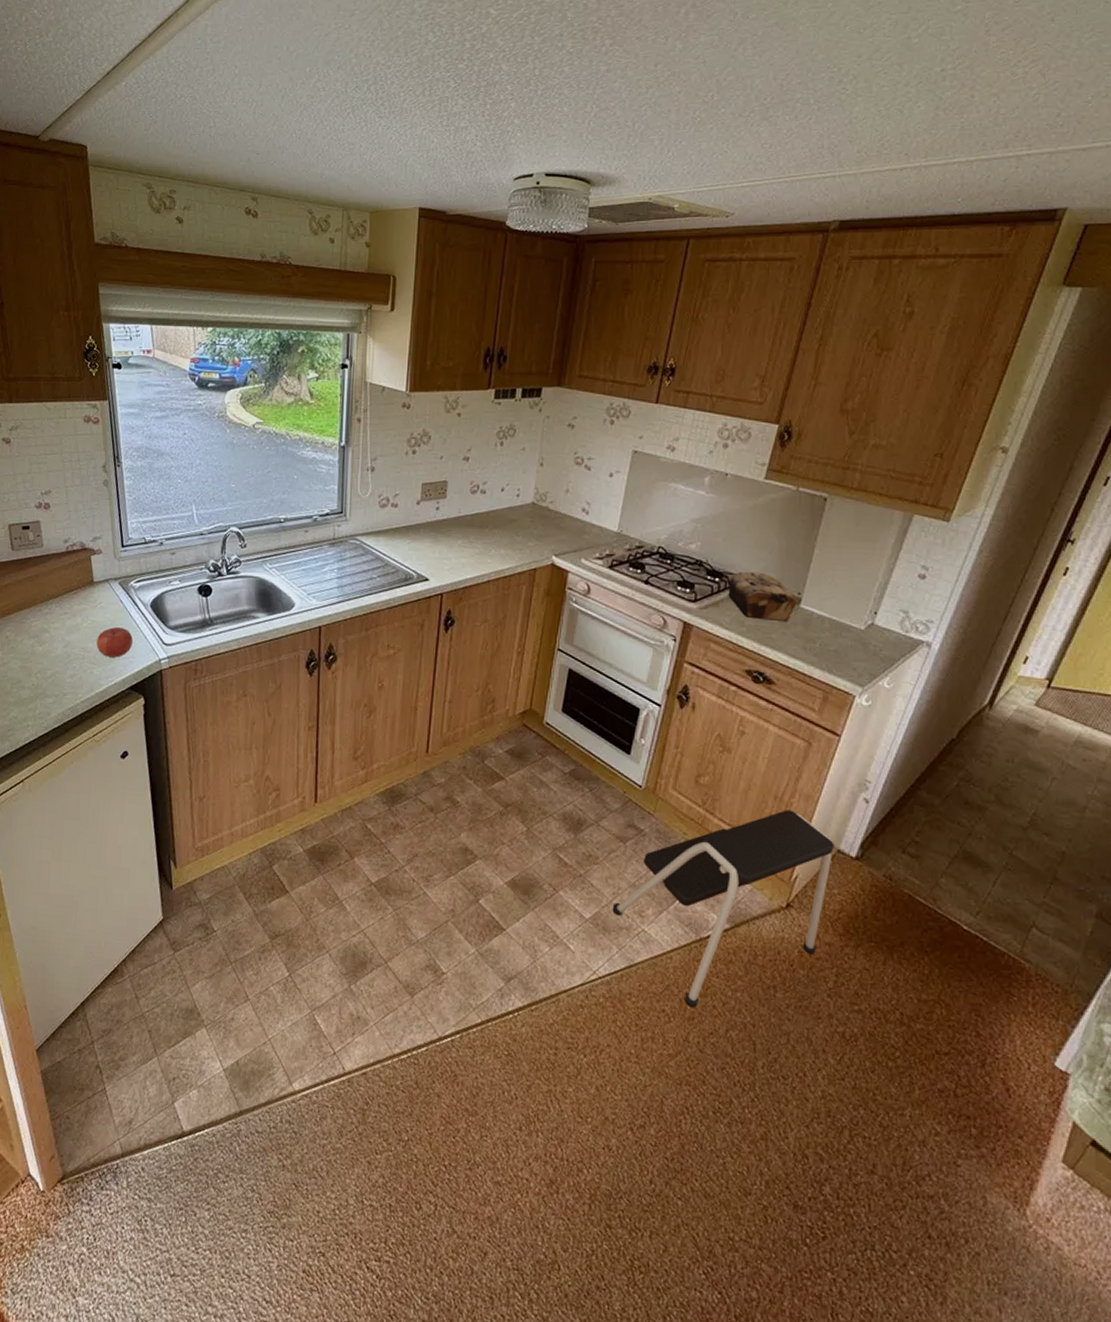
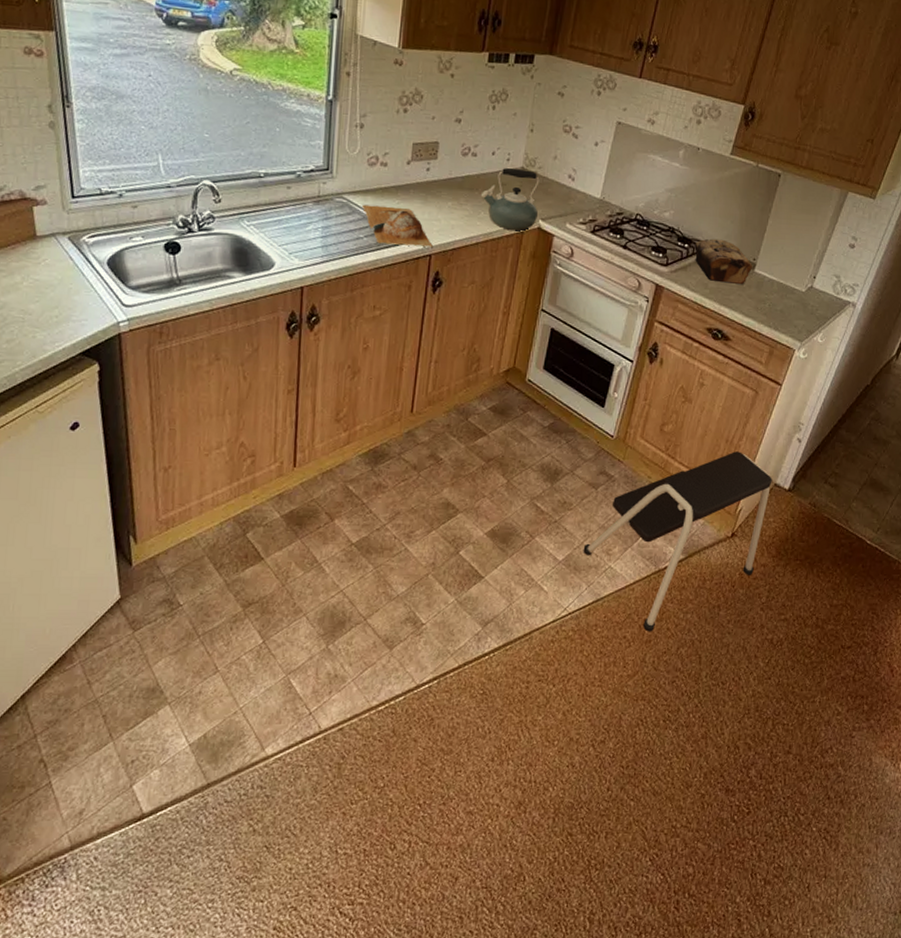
fruit: present [96,626,133,658] -> none [40,286,85,320]
chopping board: none [375,545,444,586] -> present [362,204,433,247]
kettle: none [491,504,552,567] -> present [480,168,540,231]

